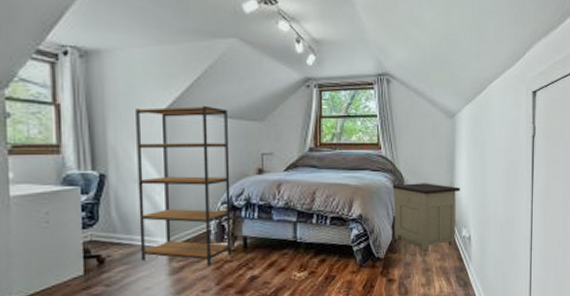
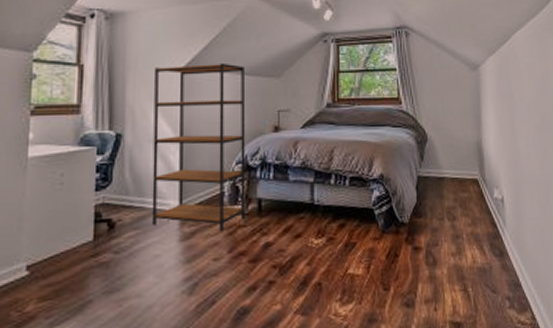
nightstand: present [392,183,461,252] -> none [415,139,490,216]

